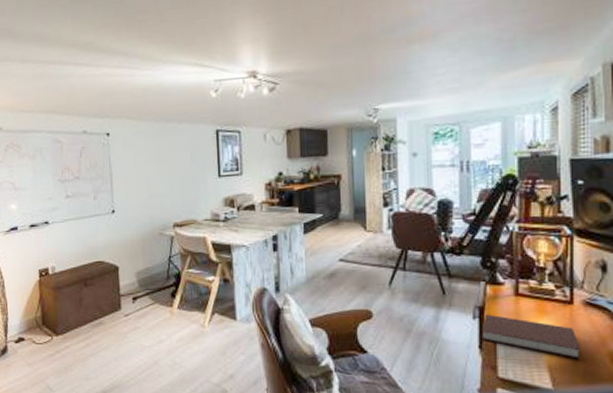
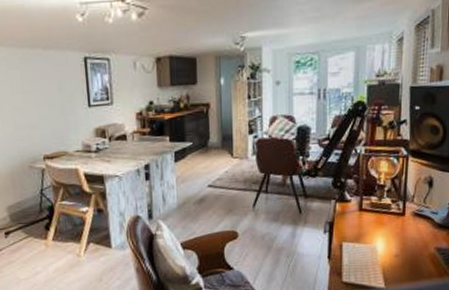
notebook: present [481,314,581,359] -> none [330,228,409,261]

